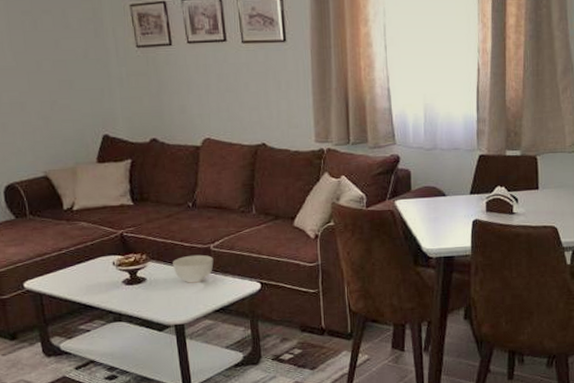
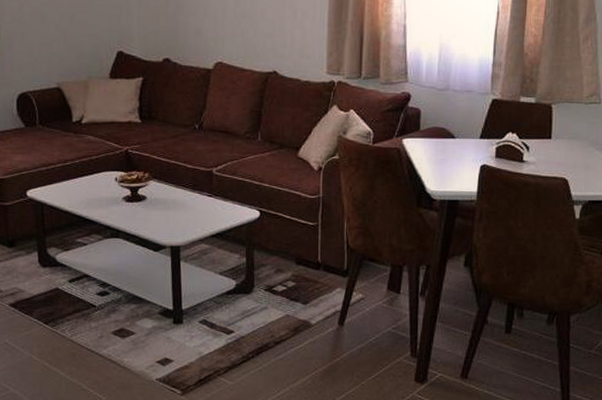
bowl: present [173,254,214,283] -> none [174,177,215,206]

